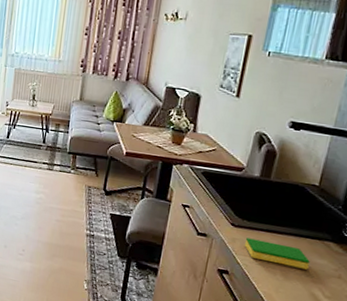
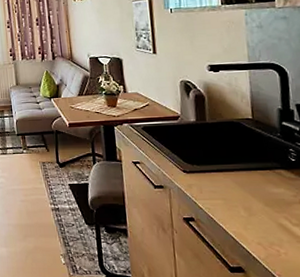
dish sponge: present [244,238,310,270] -> none [200,181,268,201]

